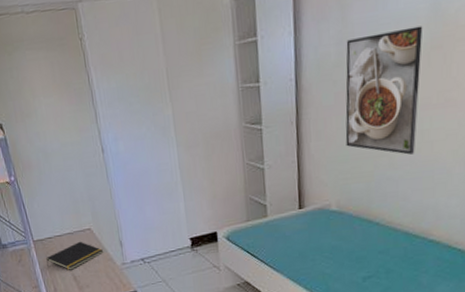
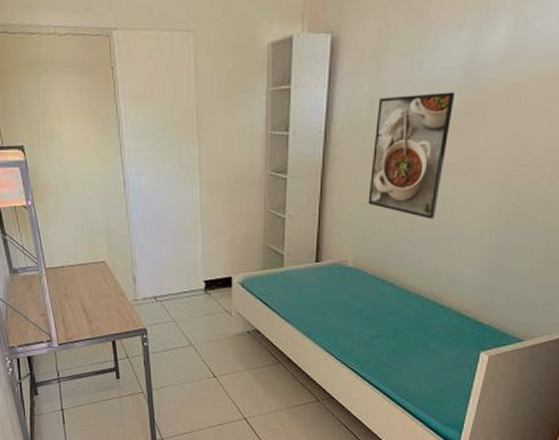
notepad: present [46,241,104,270] -> none [57,273,116,301]

